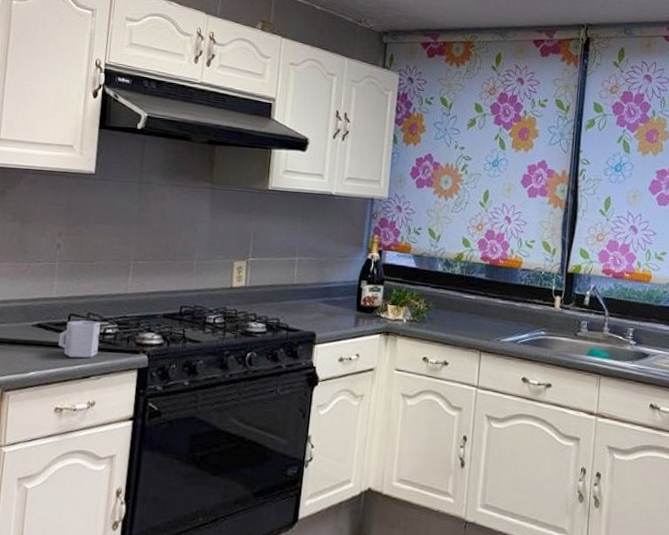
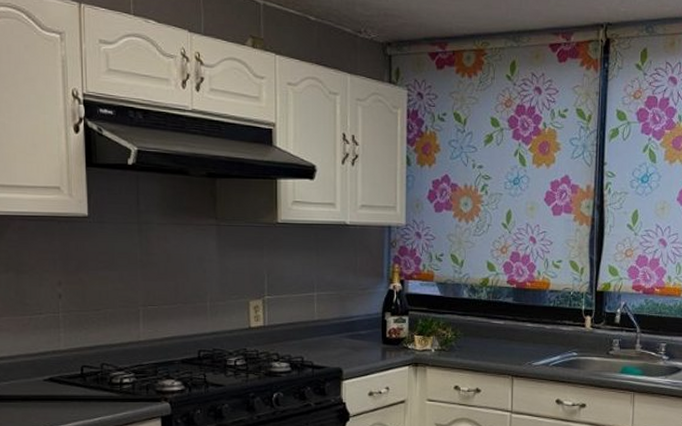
cup: present [58,320,101,358] -> none [74,371,117,410]

